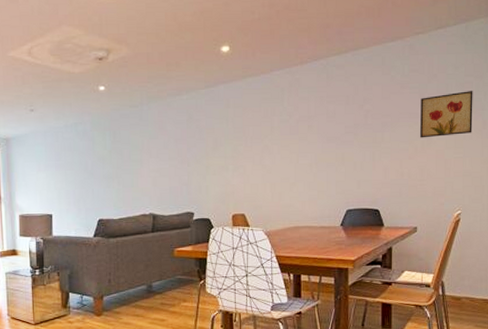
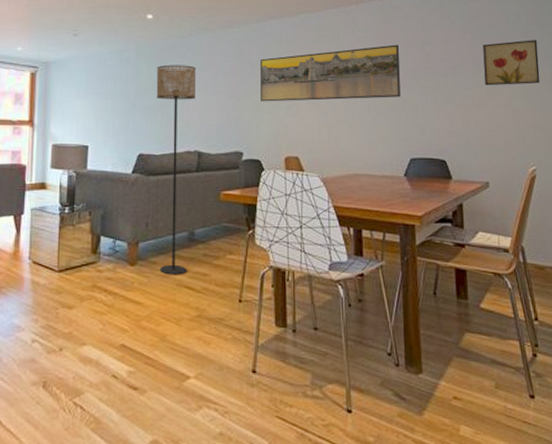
floor lamp: none [111,134,149,322] -> present [156,64,196,275]
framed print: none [209,103,341,165] -> present [260,44,401,102]

